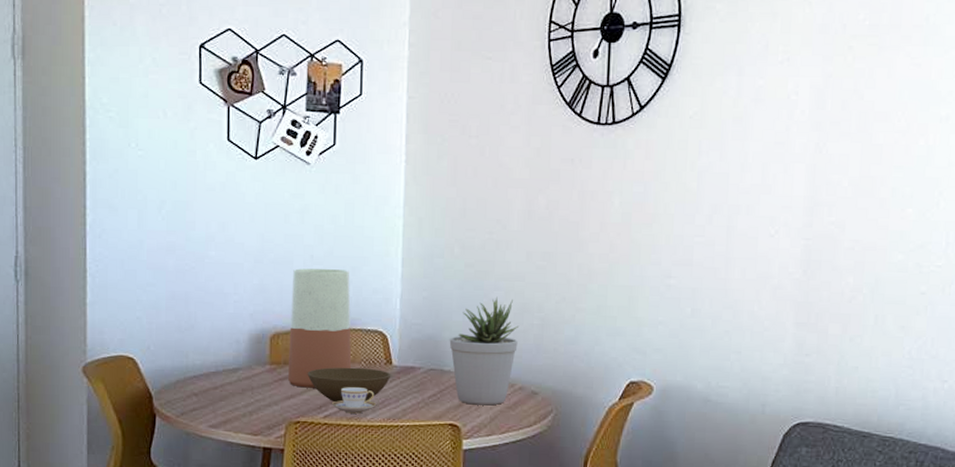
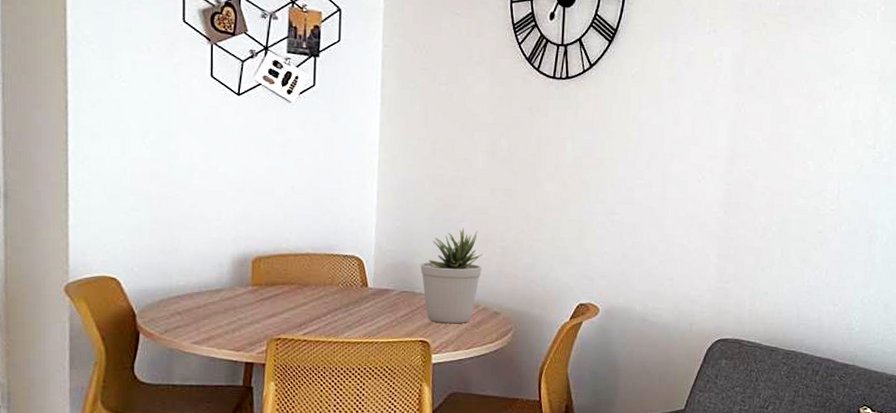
vase: present [288,268,352,388] -> none [270,198,330,308]
bowl: present [307,367,391,402] -> none [288,289,367,320]
teacup: present [332,386,376,414] -> none [311,306,352,331]

